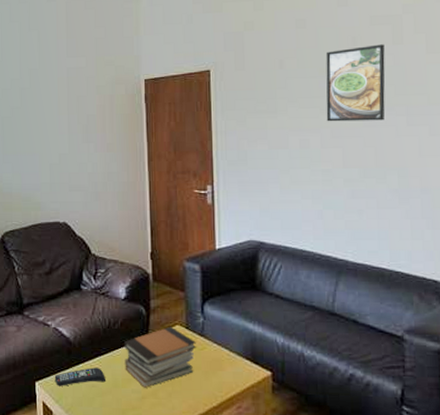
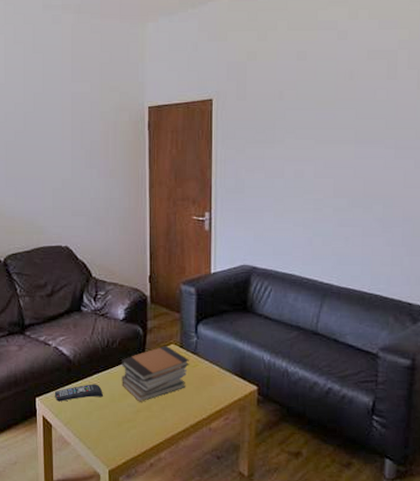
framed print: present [326,44,385,122] -> none [321,79,379,153]

